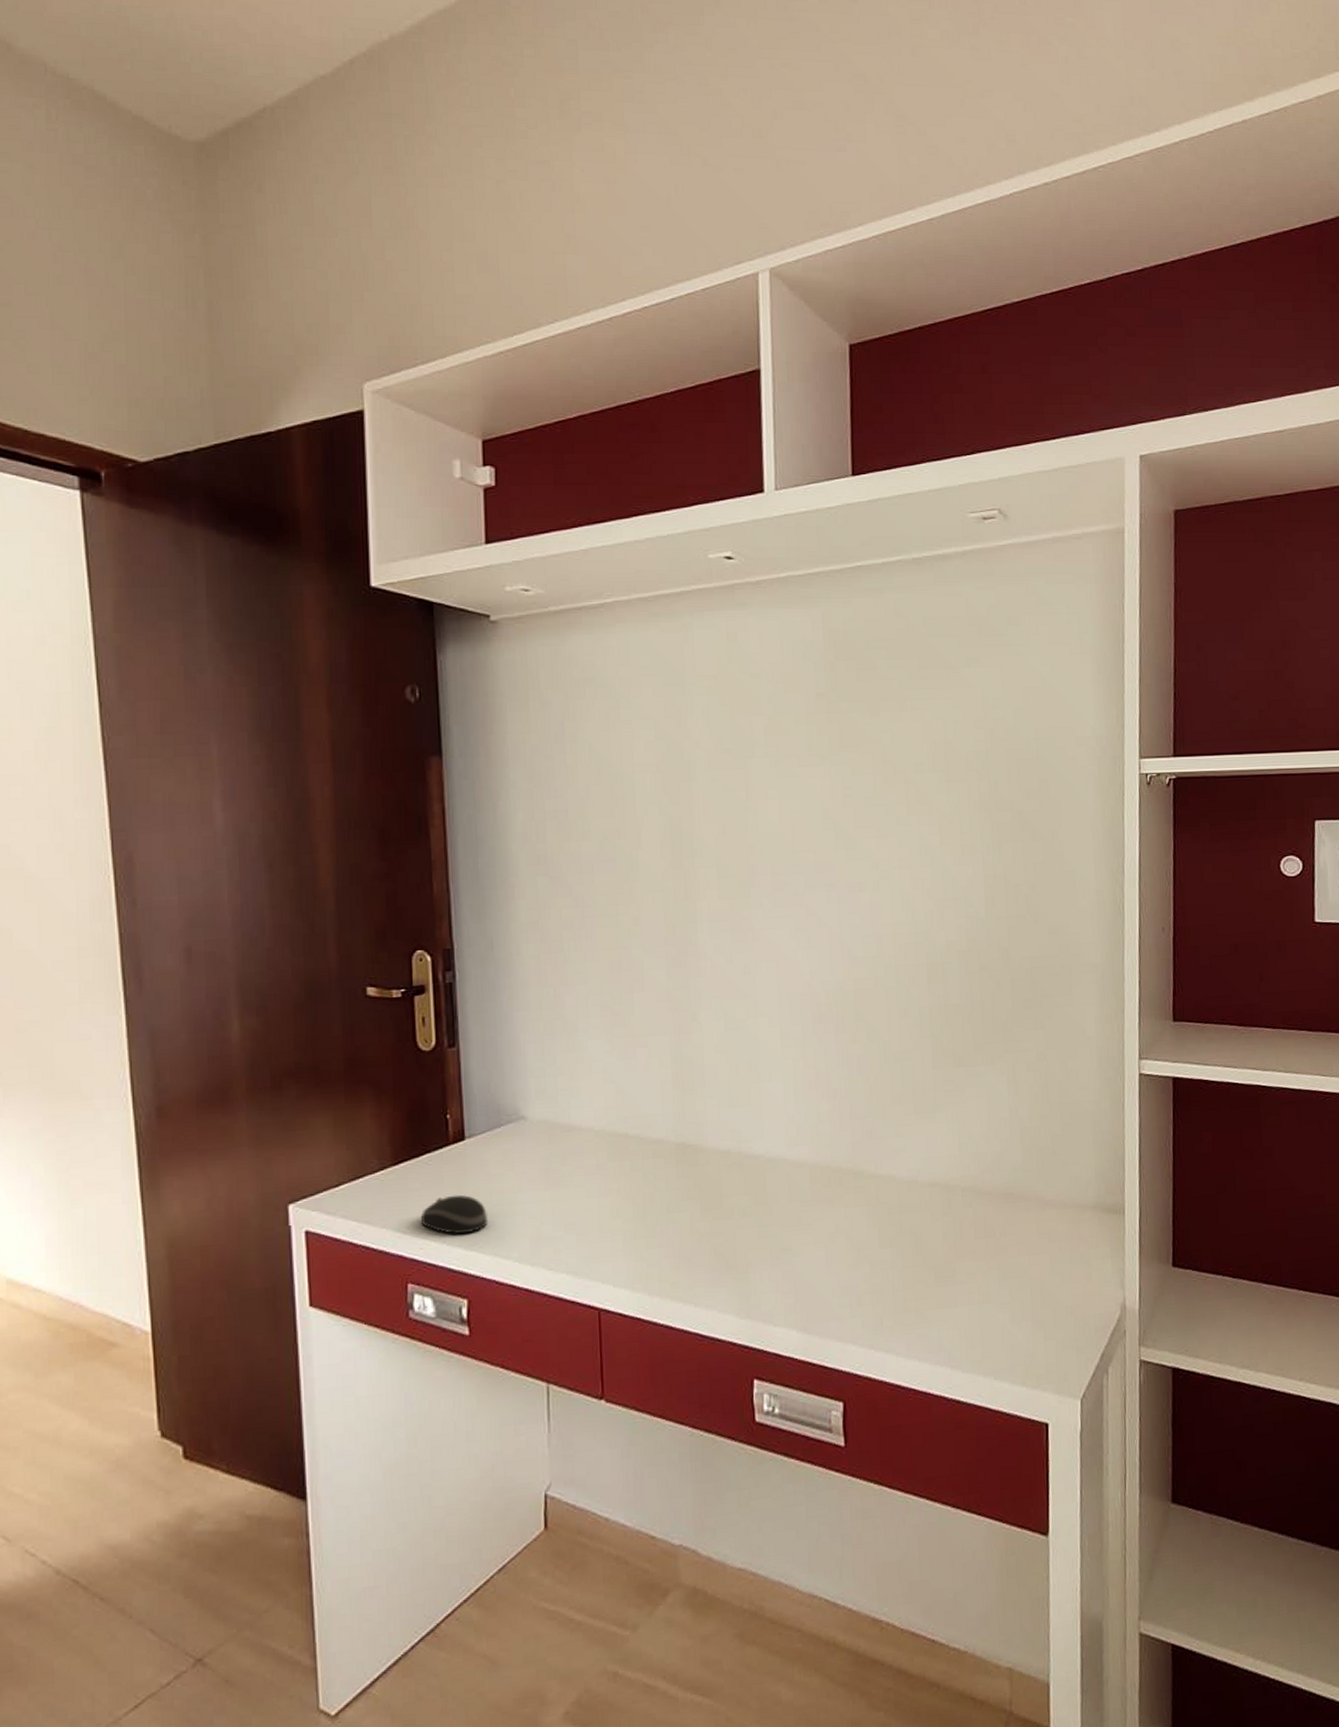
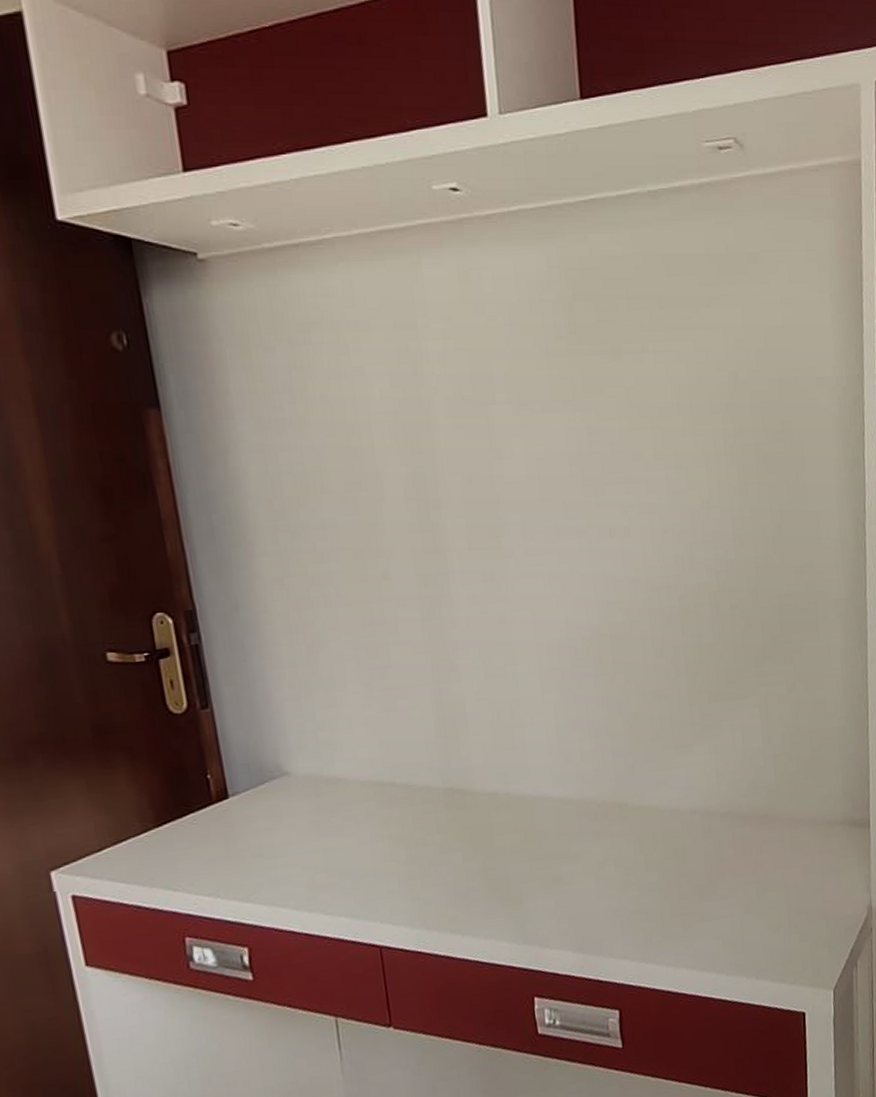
computer mouse: present [421,1194,489,1235] -> none [191,850,261,888]

